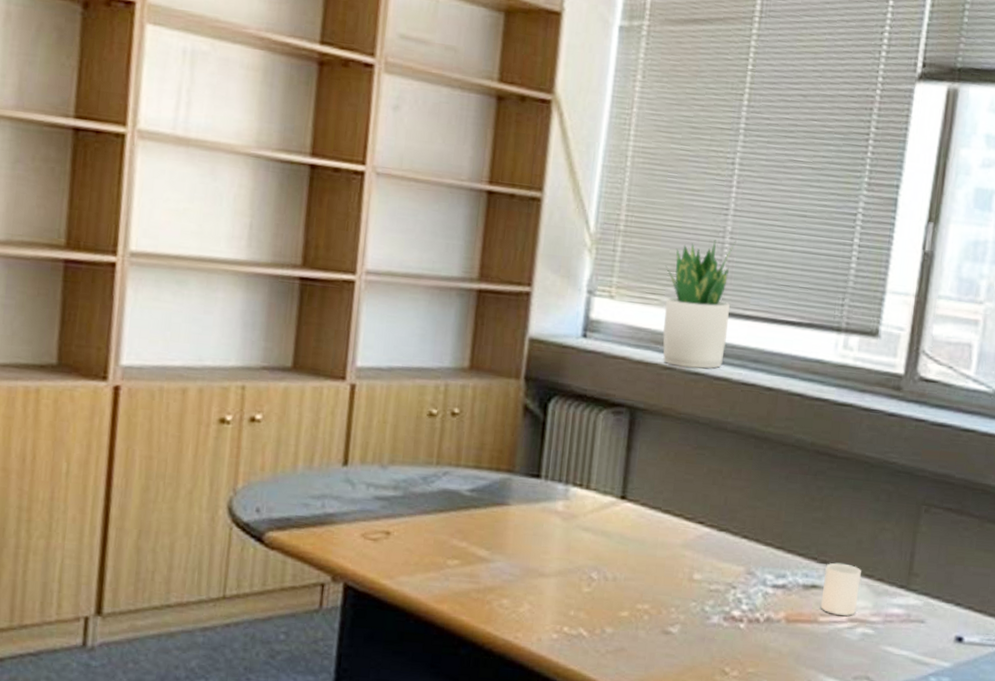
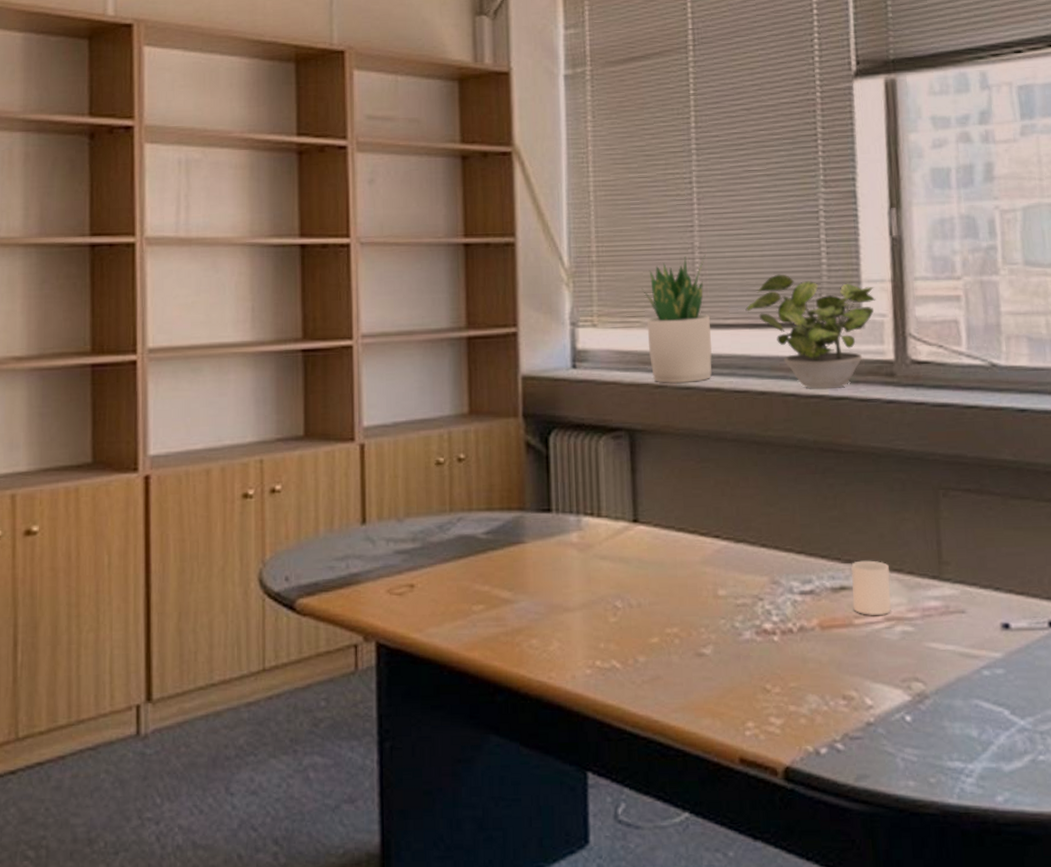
potted plant: none [767,272,897,395] -> present [745,274,876,390]

